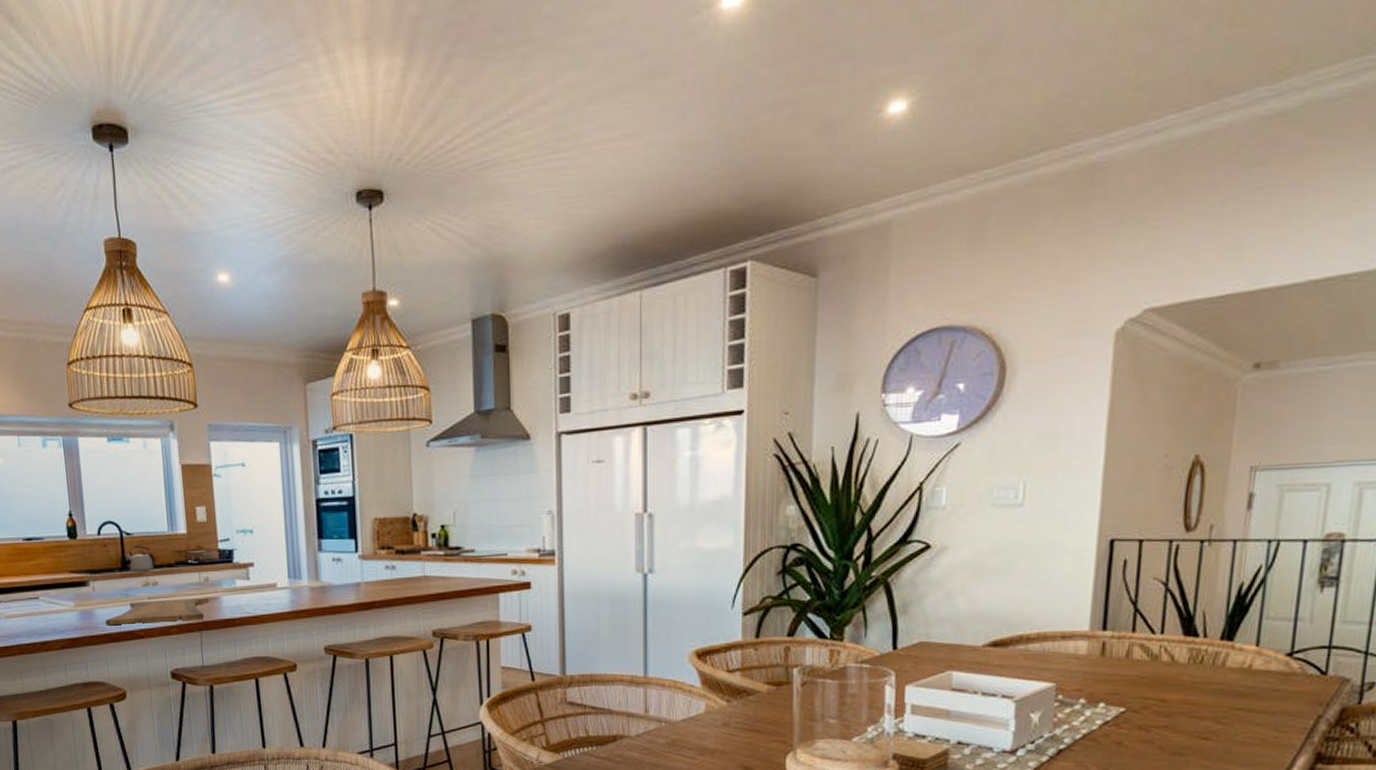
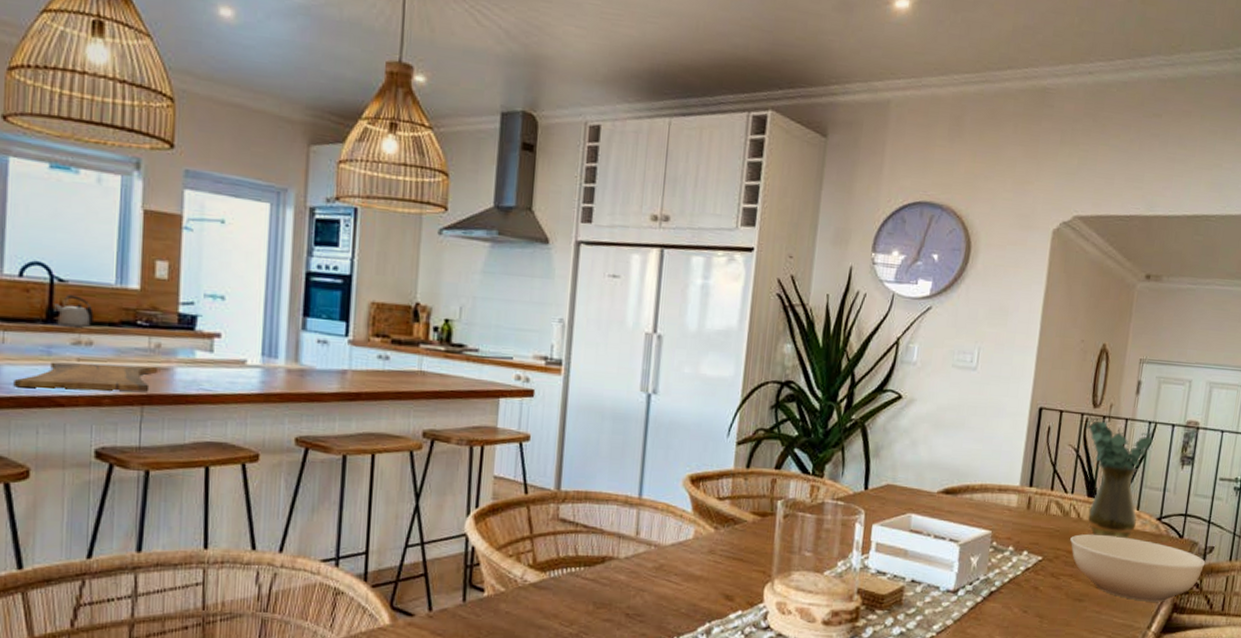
bowl: none [1162,677,1363,752] -> present [1070,533,1206,602]
vase: none [1177,539,1275,681] -> present [1086,413,1153,539]

